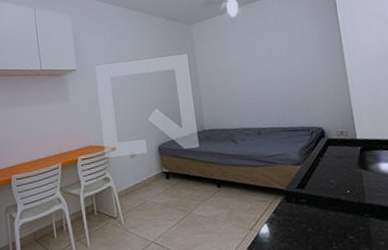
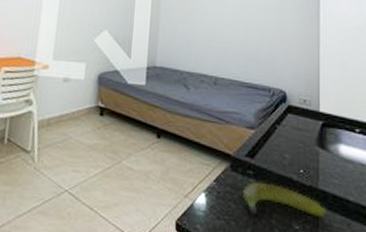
banana: none [299,206,378,234] -> present [243,182,328,218]

